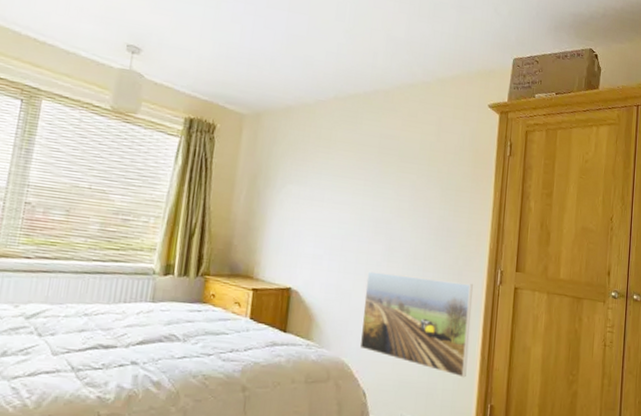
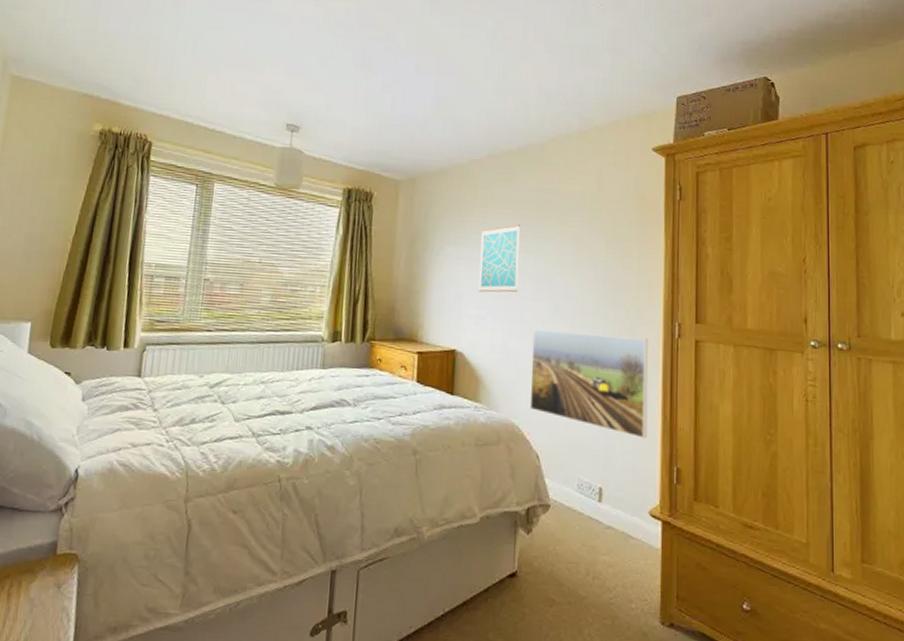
wall art: none [316,167,362,234] -> present [478,224,520,293]

